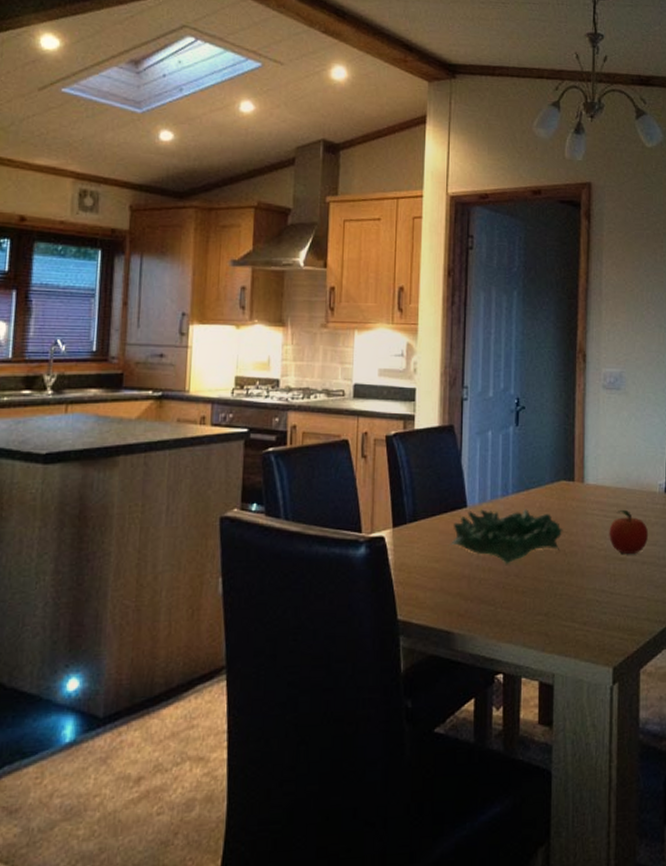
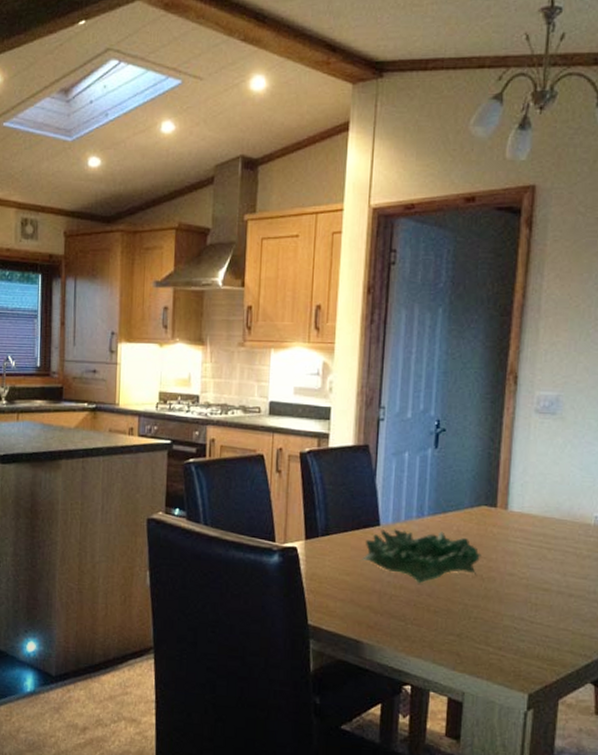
fruit: present [609,509,649,555] -> none [532,539,579,586]

